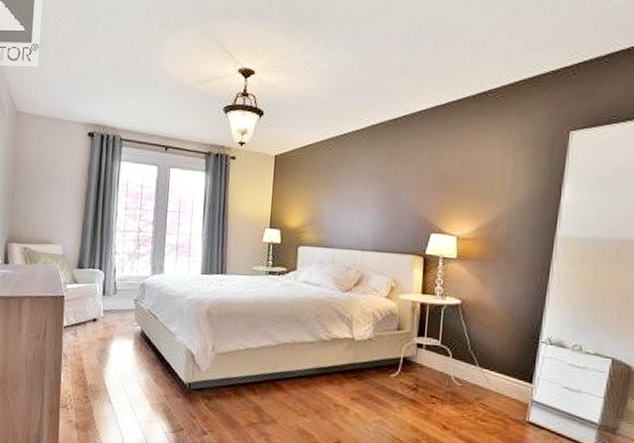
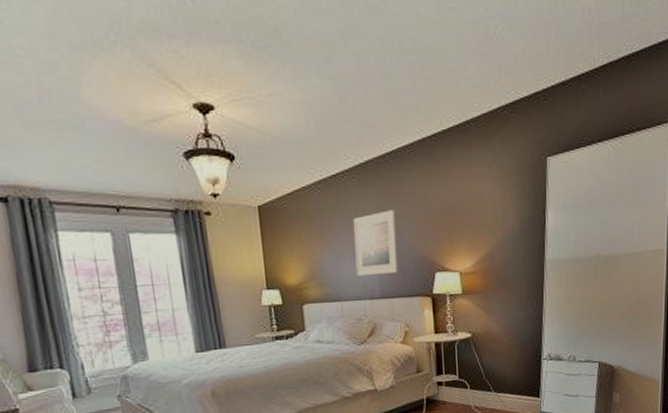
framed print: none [352,169,399,229] -> present [352,210,399,277]

